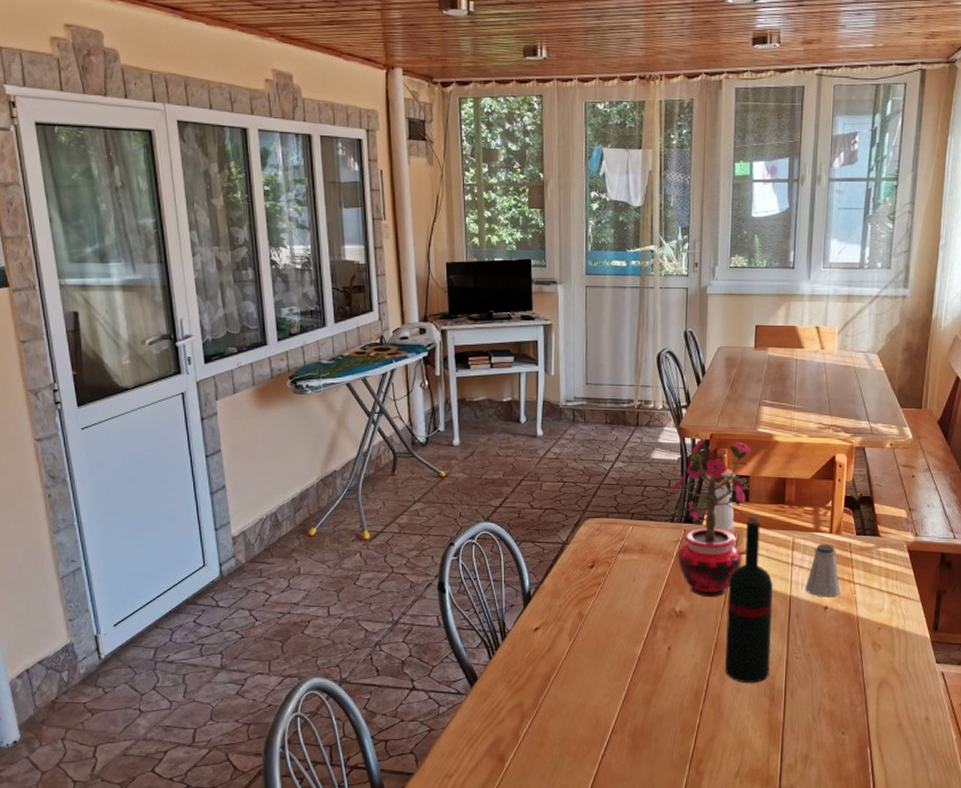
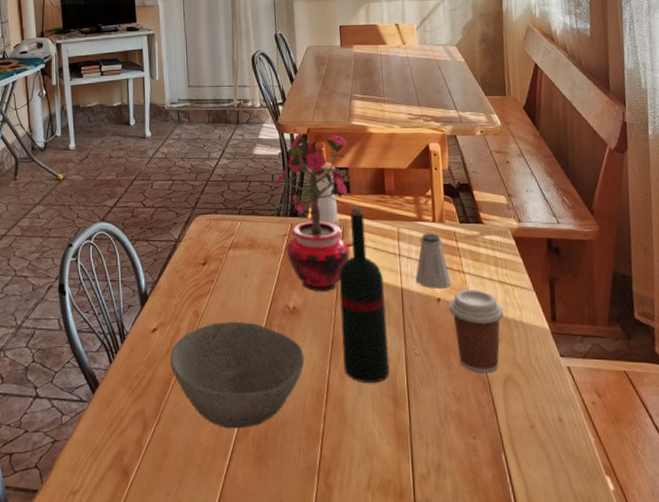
bowl: none [551,622,686,722] -> present [169,321,304,429]
coffee cup: none [834,599,888,676] -> present [448,290,504,373]

